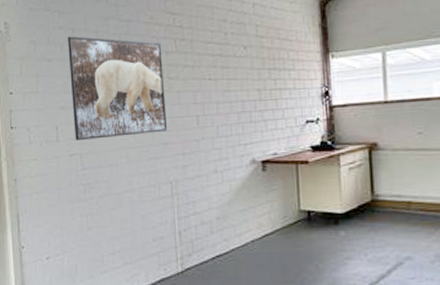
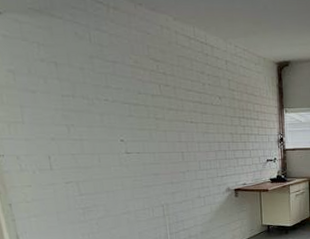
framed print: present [67,36,168,141] -> none [50,69,157,170]

